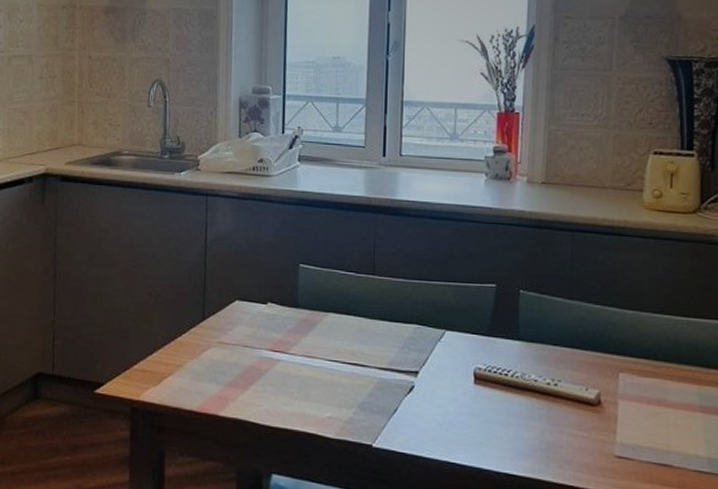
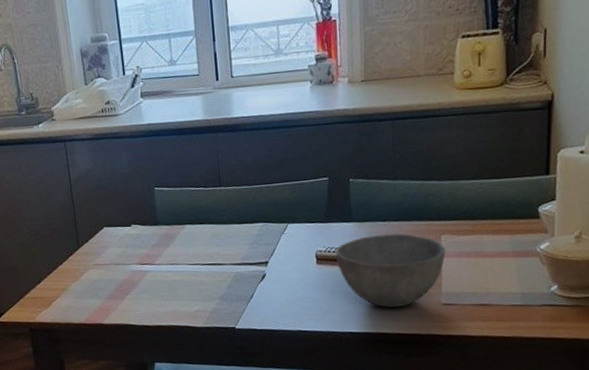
bowl: none [496,360,623,452] -> present [335,233,446,308]

